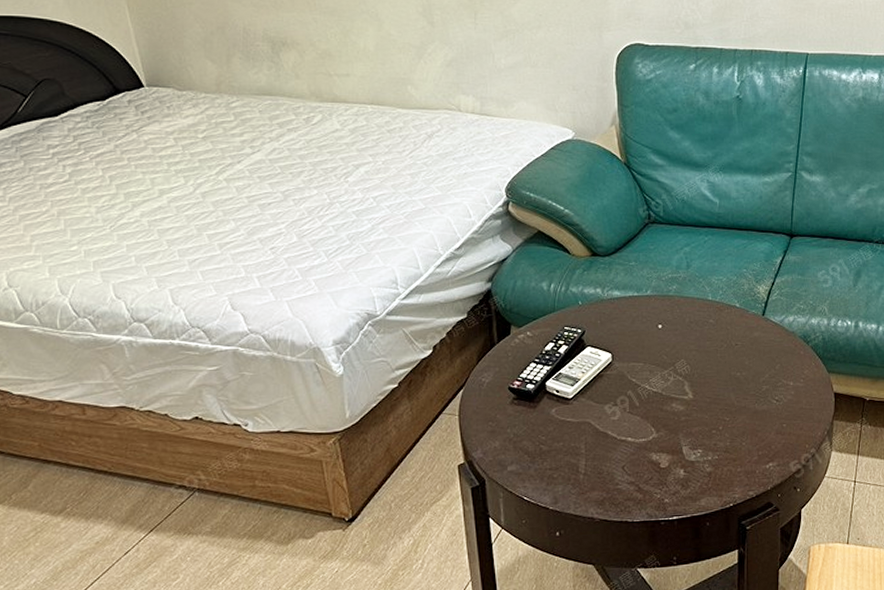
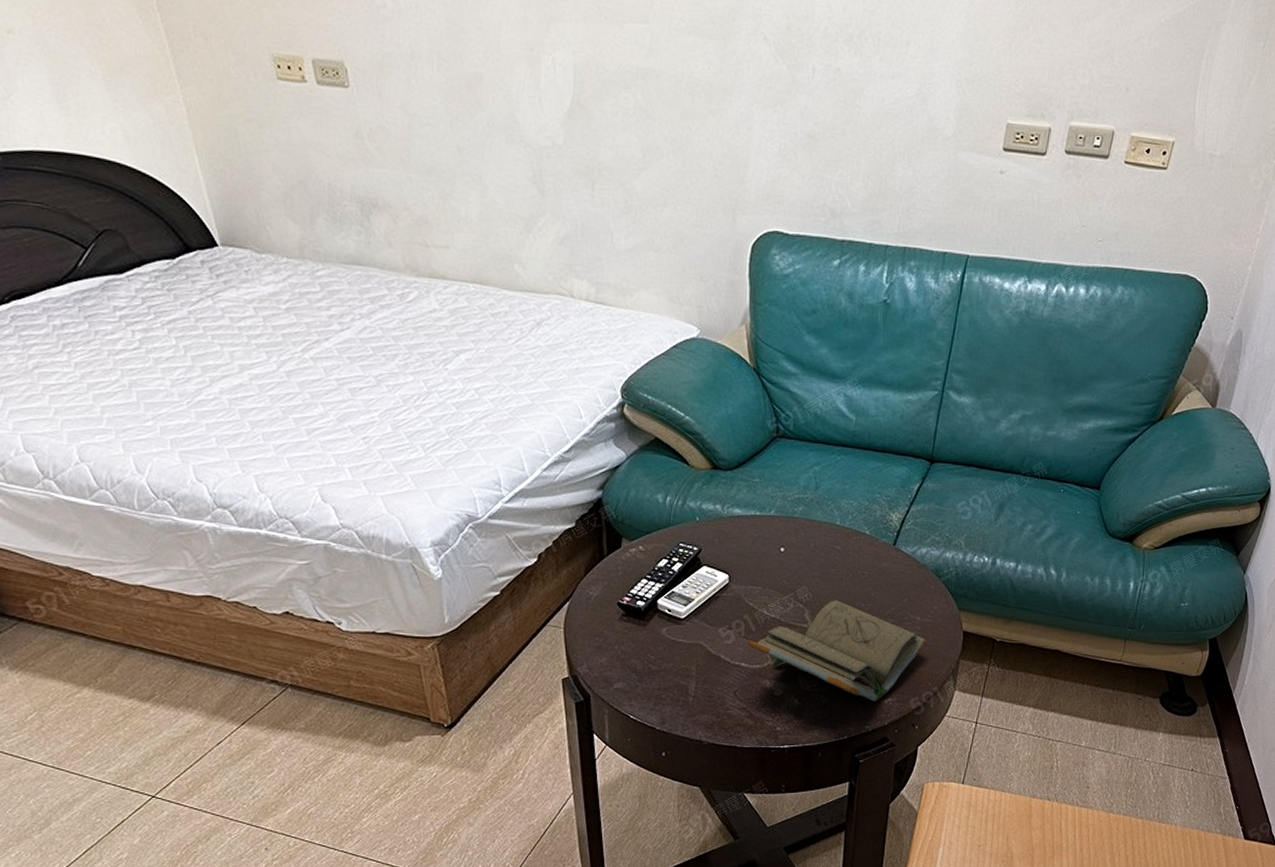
book: none [633,371,801,467] -> present [748,600,927,702]

